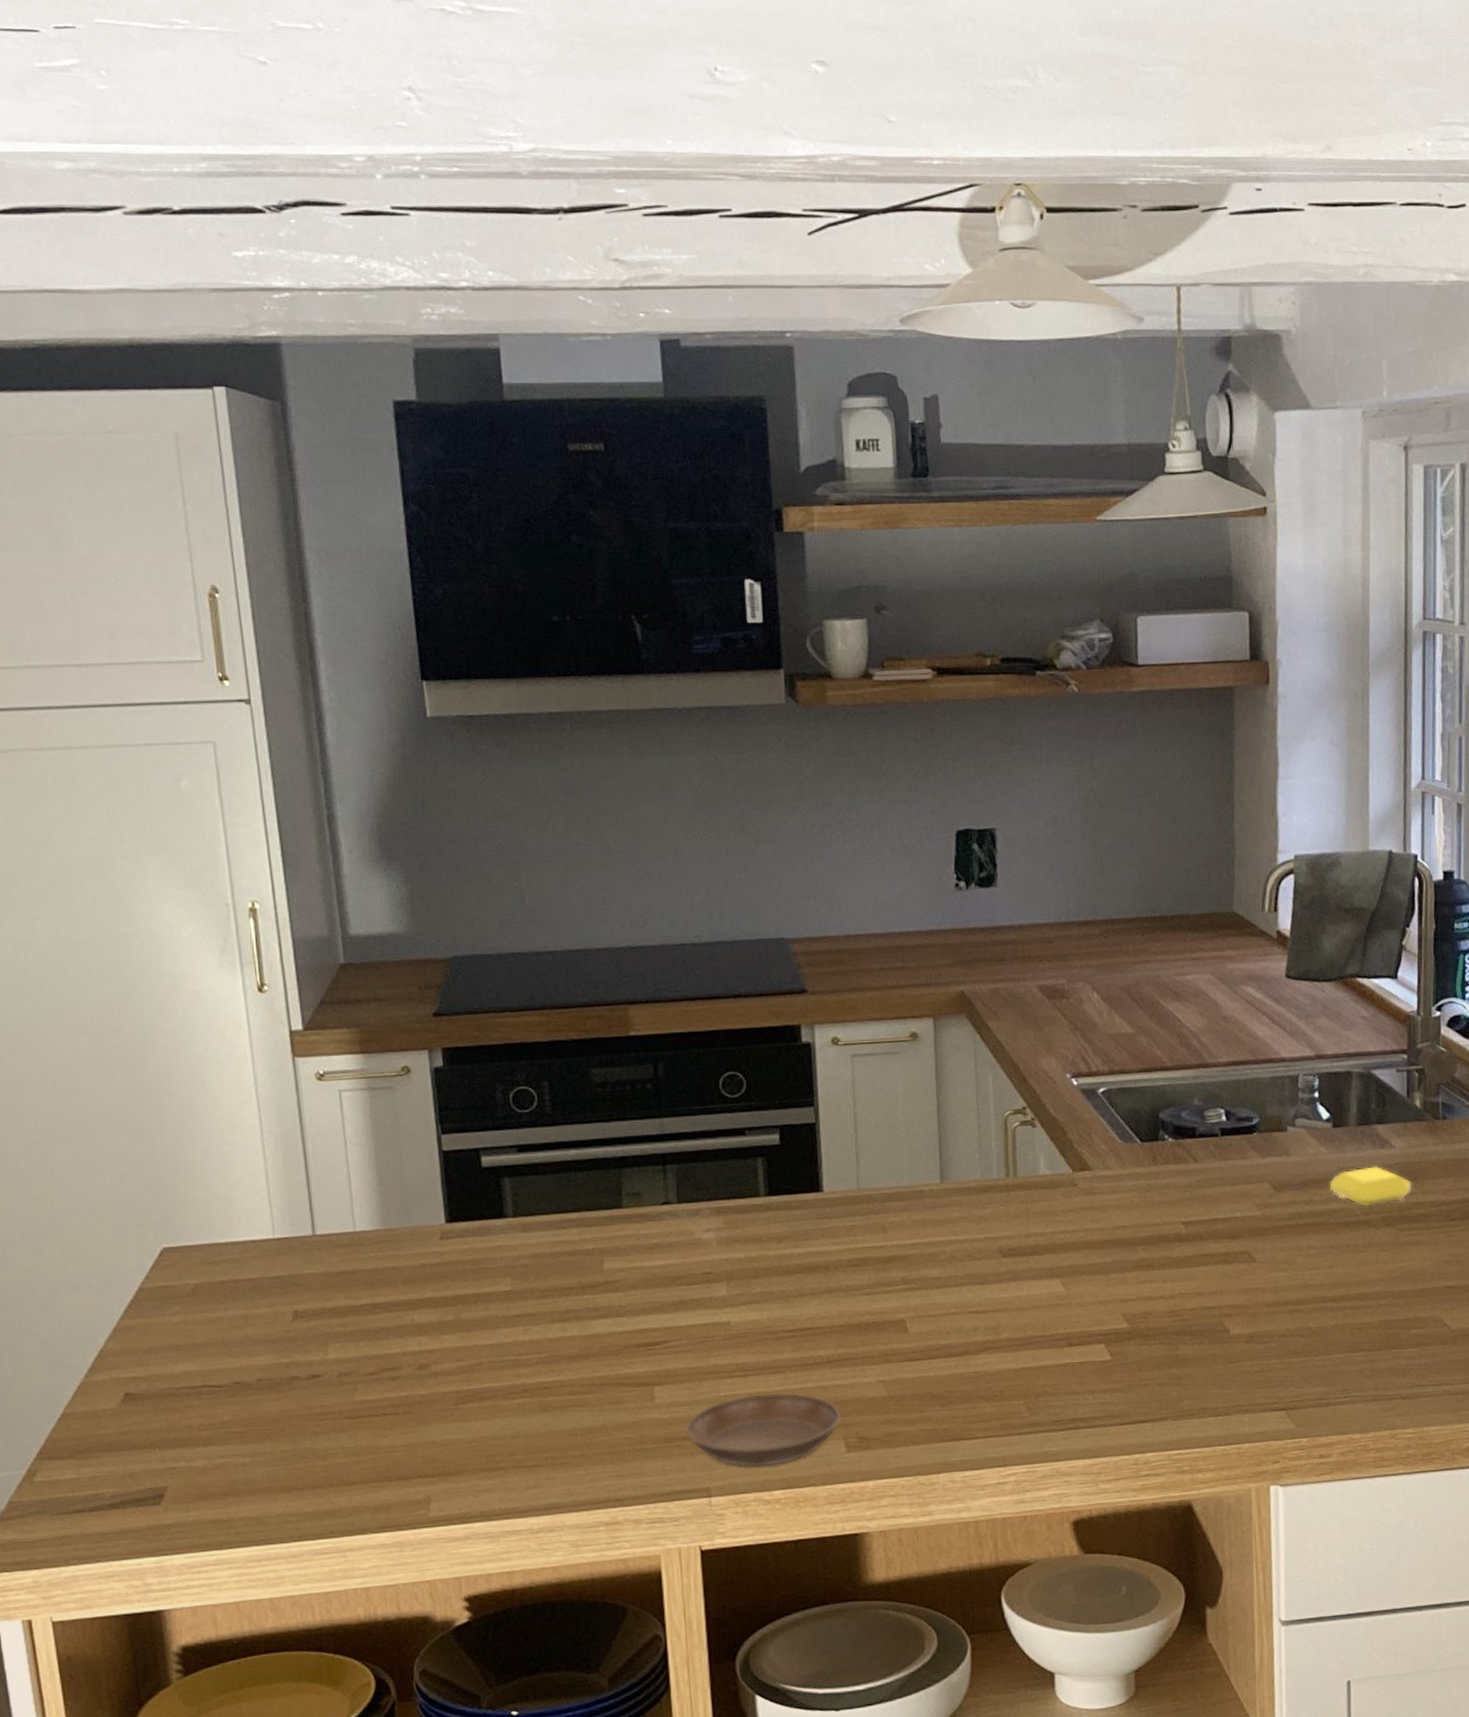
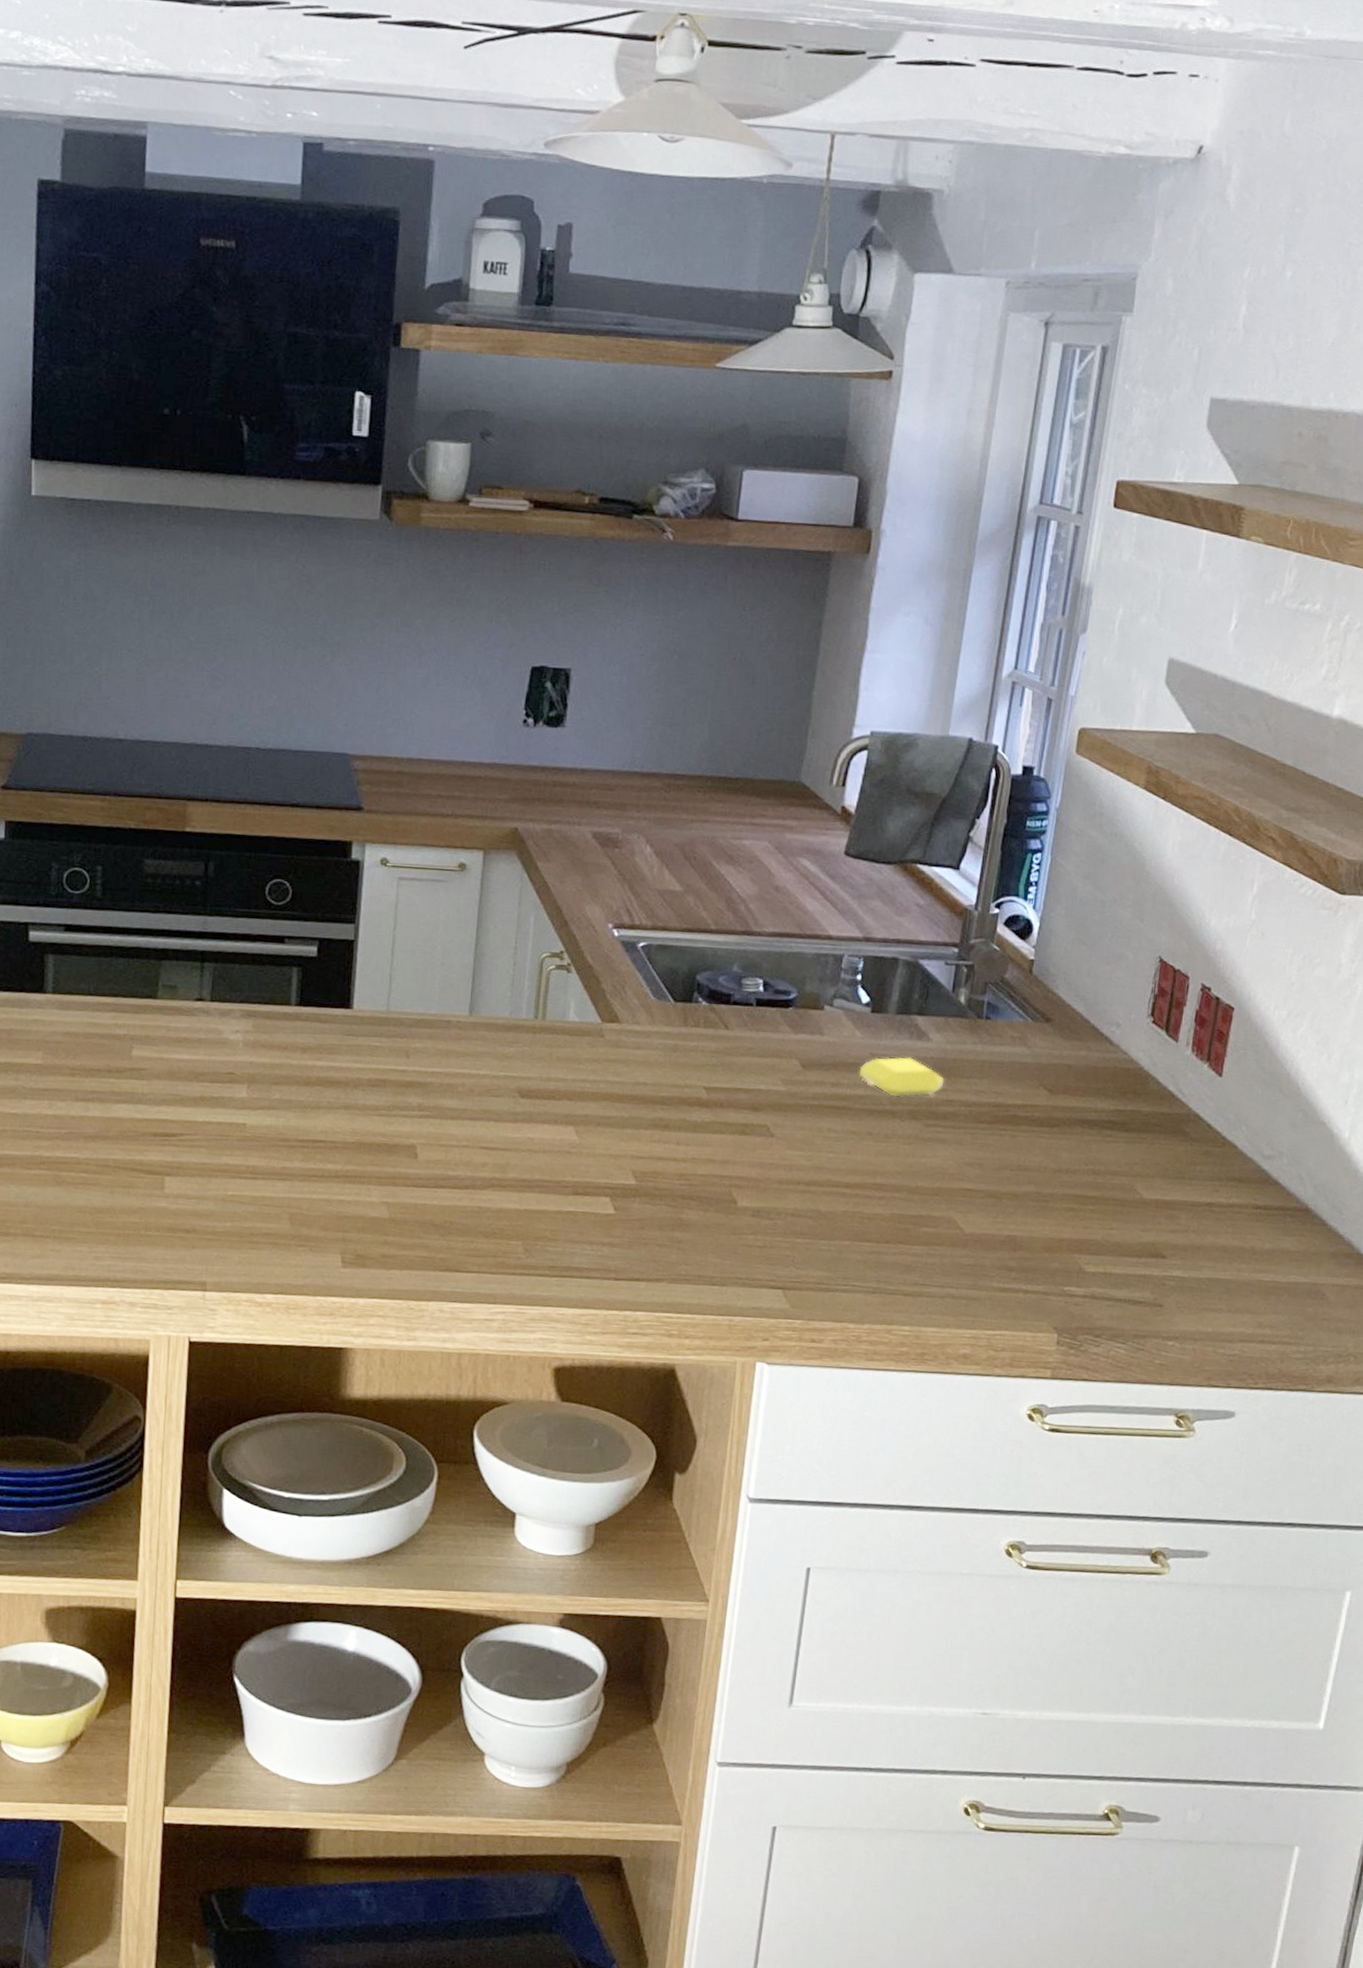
saucer: present [686,1393,841,1467] -> none [189,1198,341,1270]

